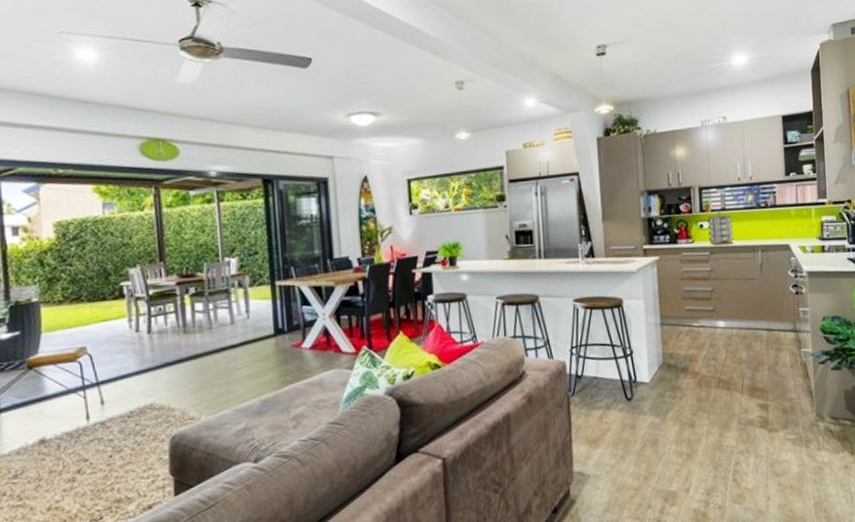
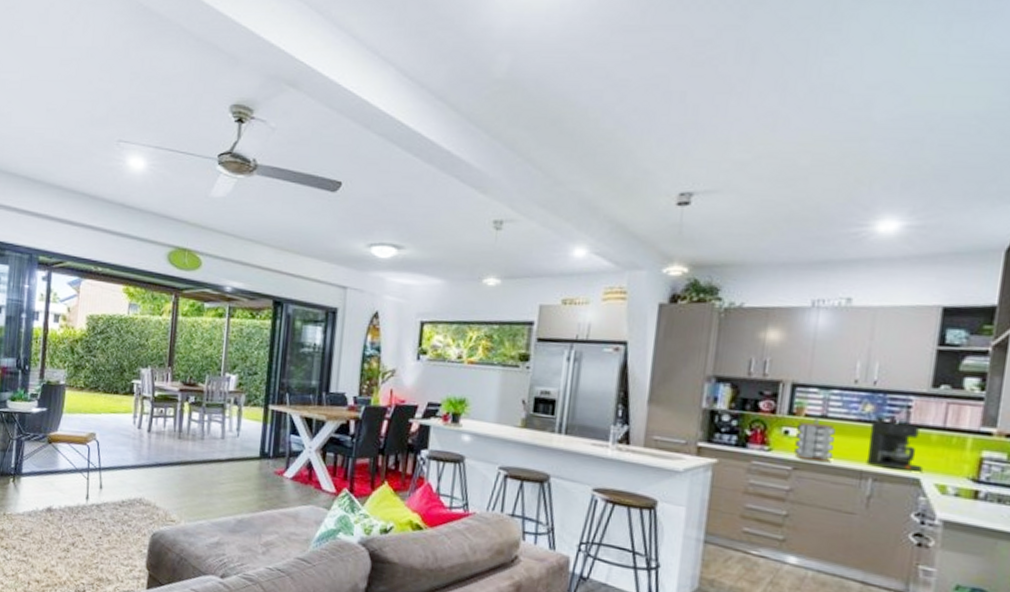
coffee maker: none [753,205,789,242] -> present [866,421,922,472]

